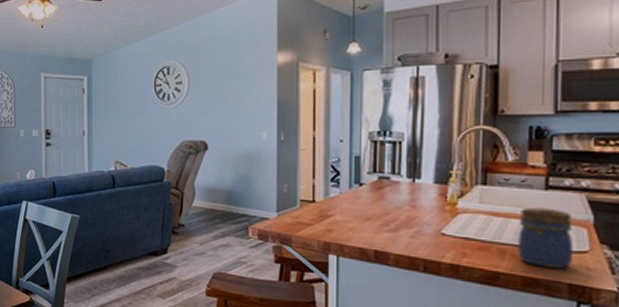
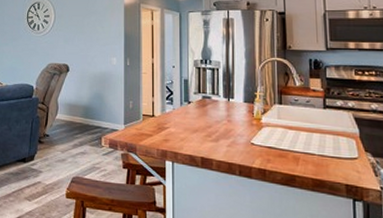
jar: present [518,207,574,269] -> none [307,122,348,172]

